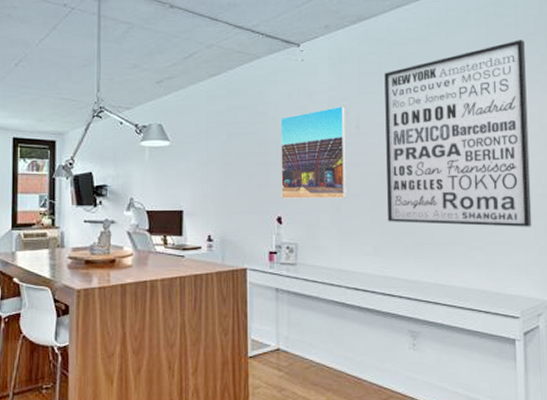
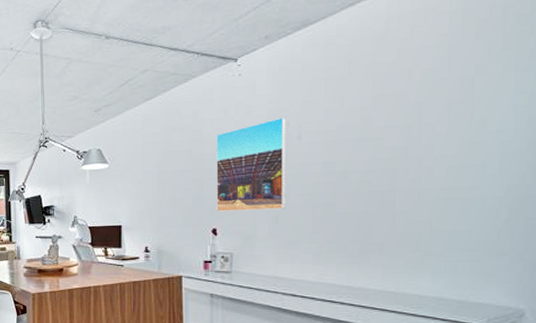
wall art: present [384,40,532,227] -> none [330,22,515,233]

